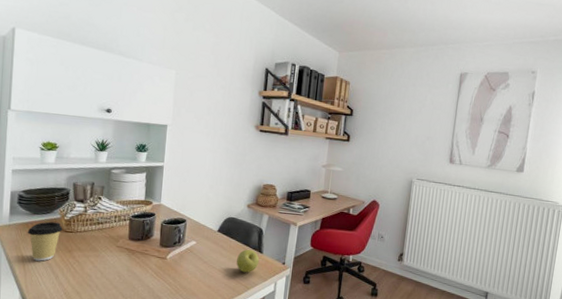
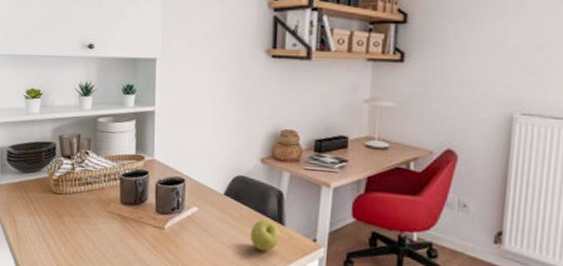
coffee cup: present [27,221,63,261] -> none [17,181,52,227]

